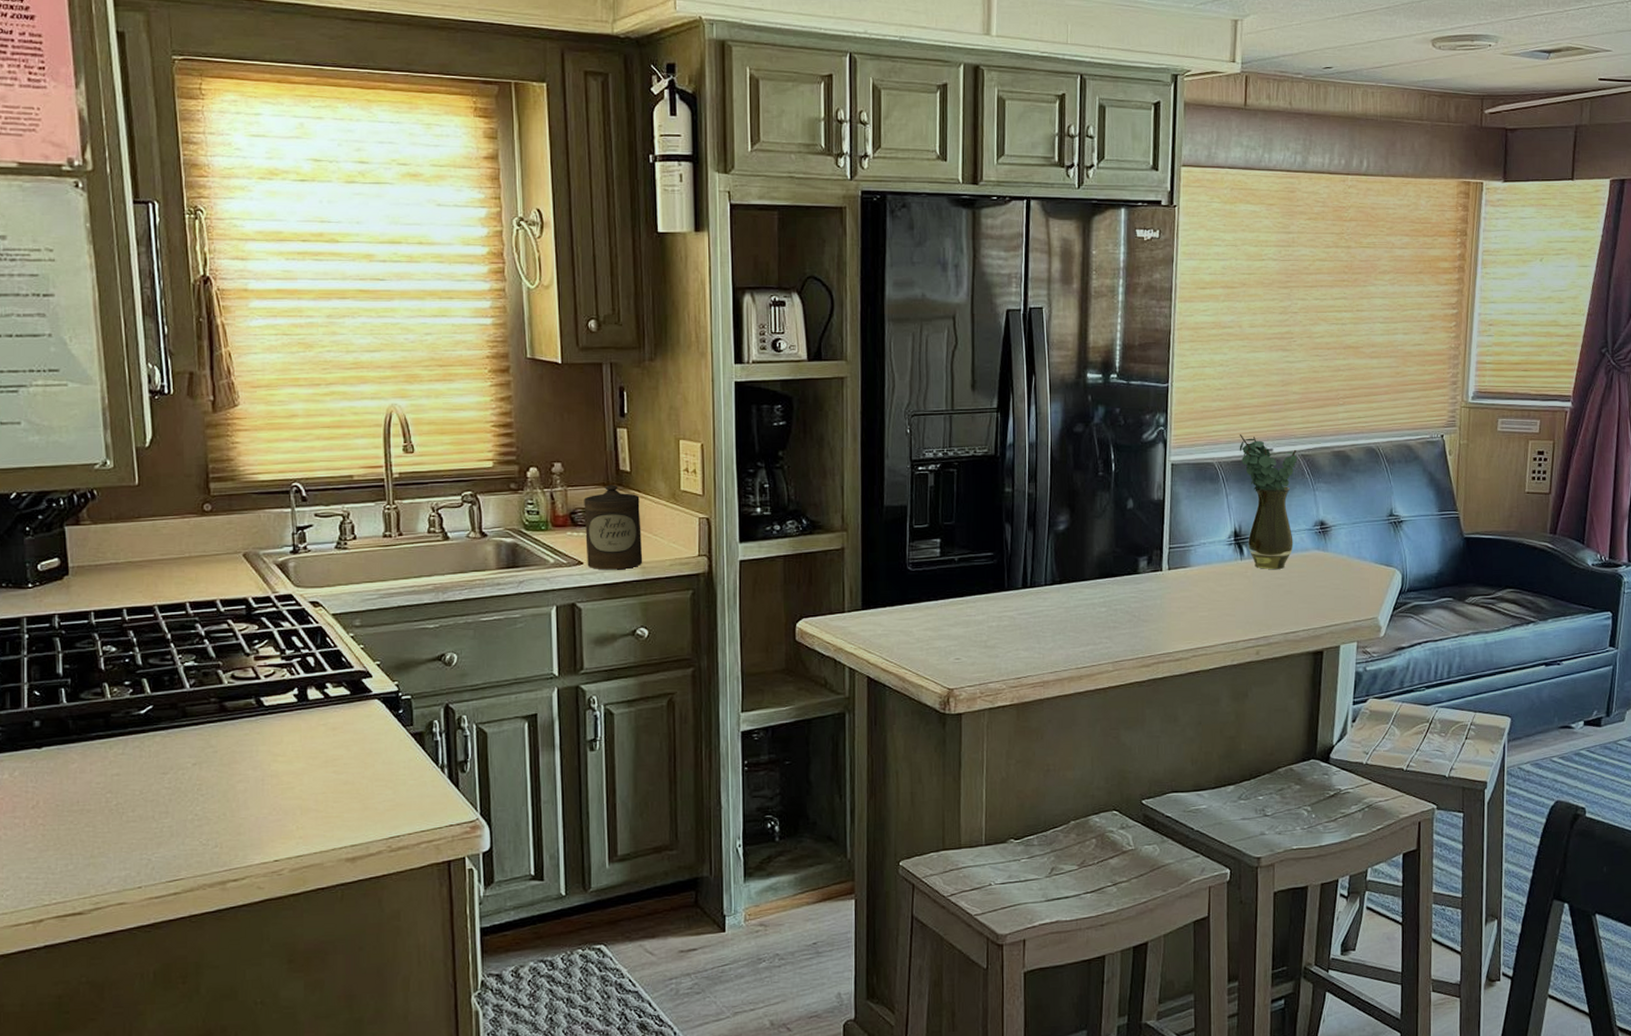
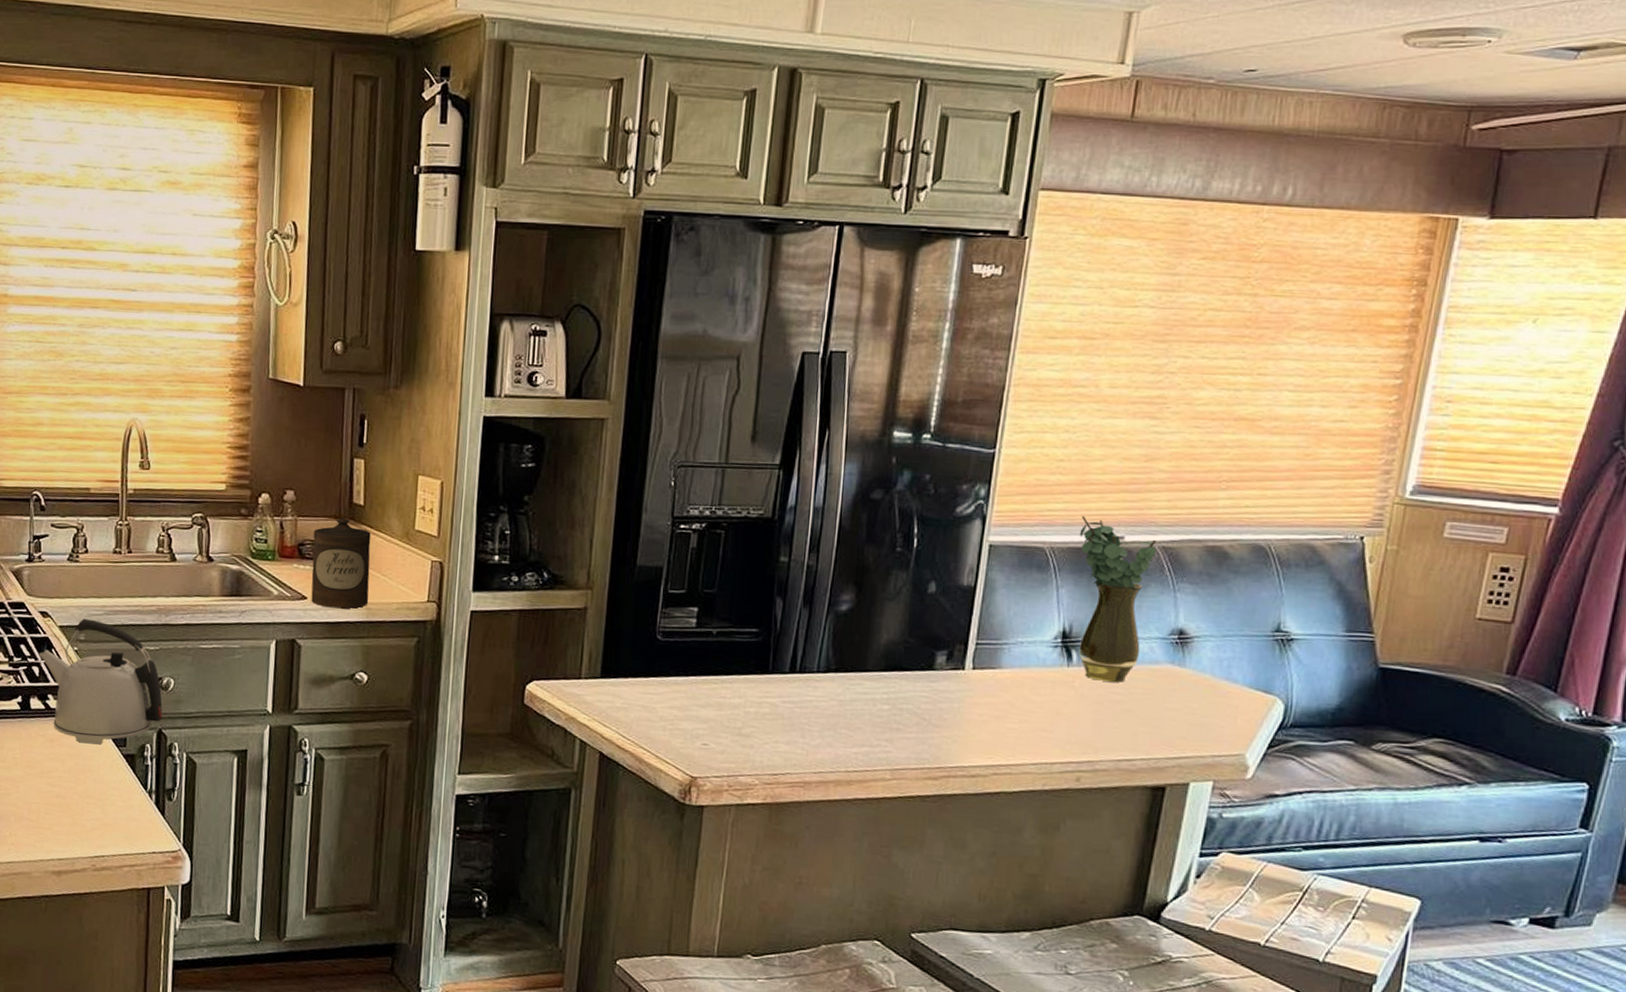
kettle: none [312,604,448,728] -> present [39,618,163,745]

